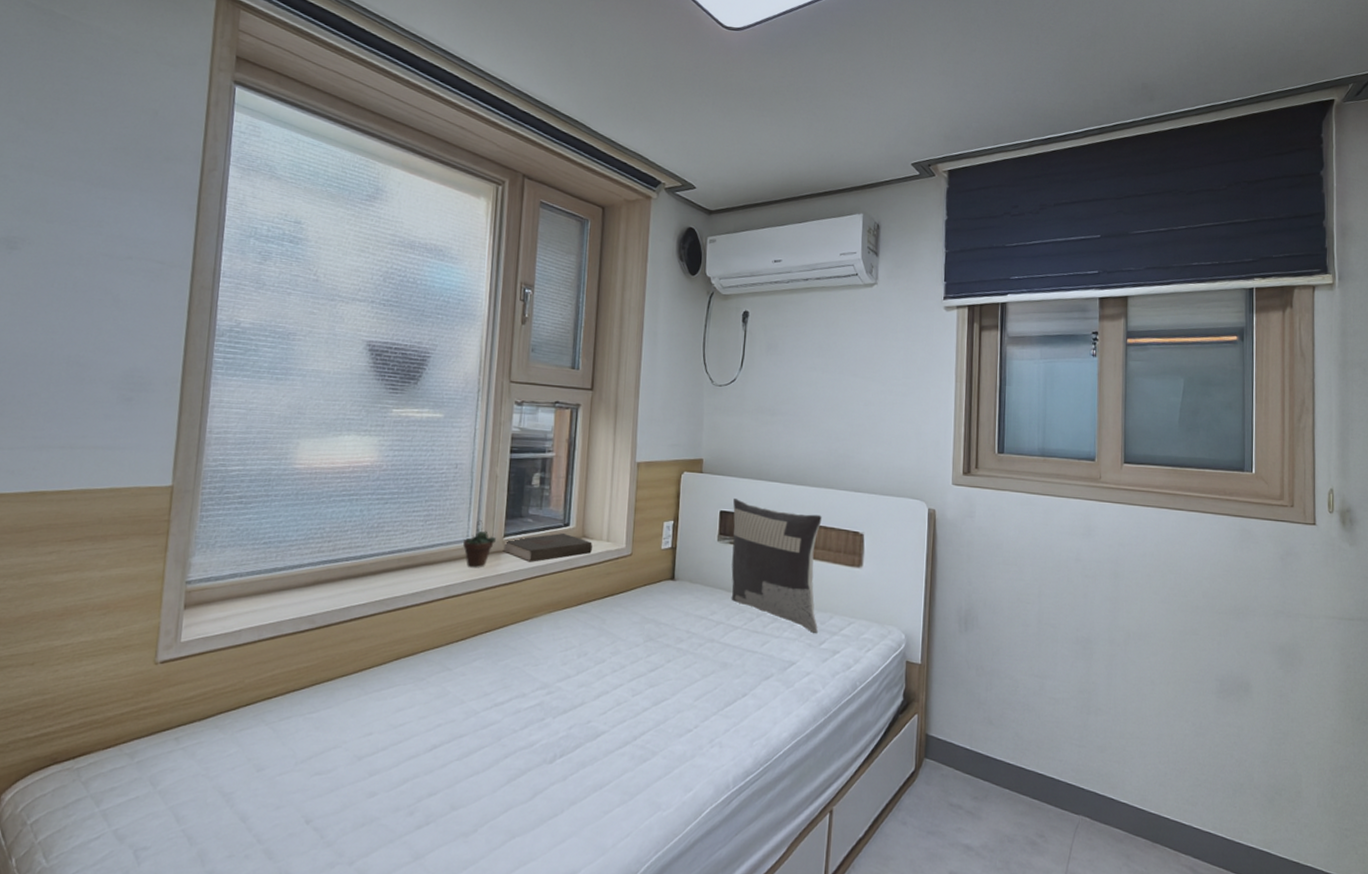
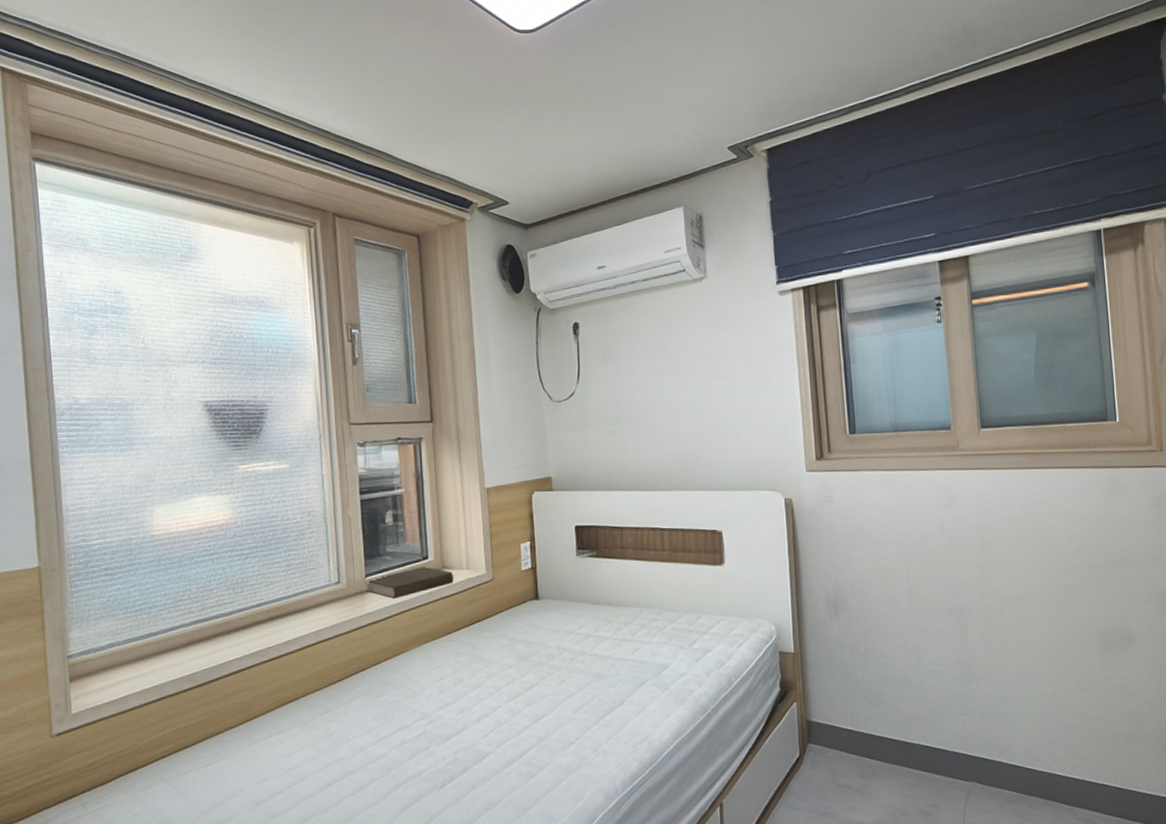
succulent plant: present [463,519,496,568] -> none [327,562,358,611]
pillow: present [731,499,822,633] -> none [587,512,687,635]

